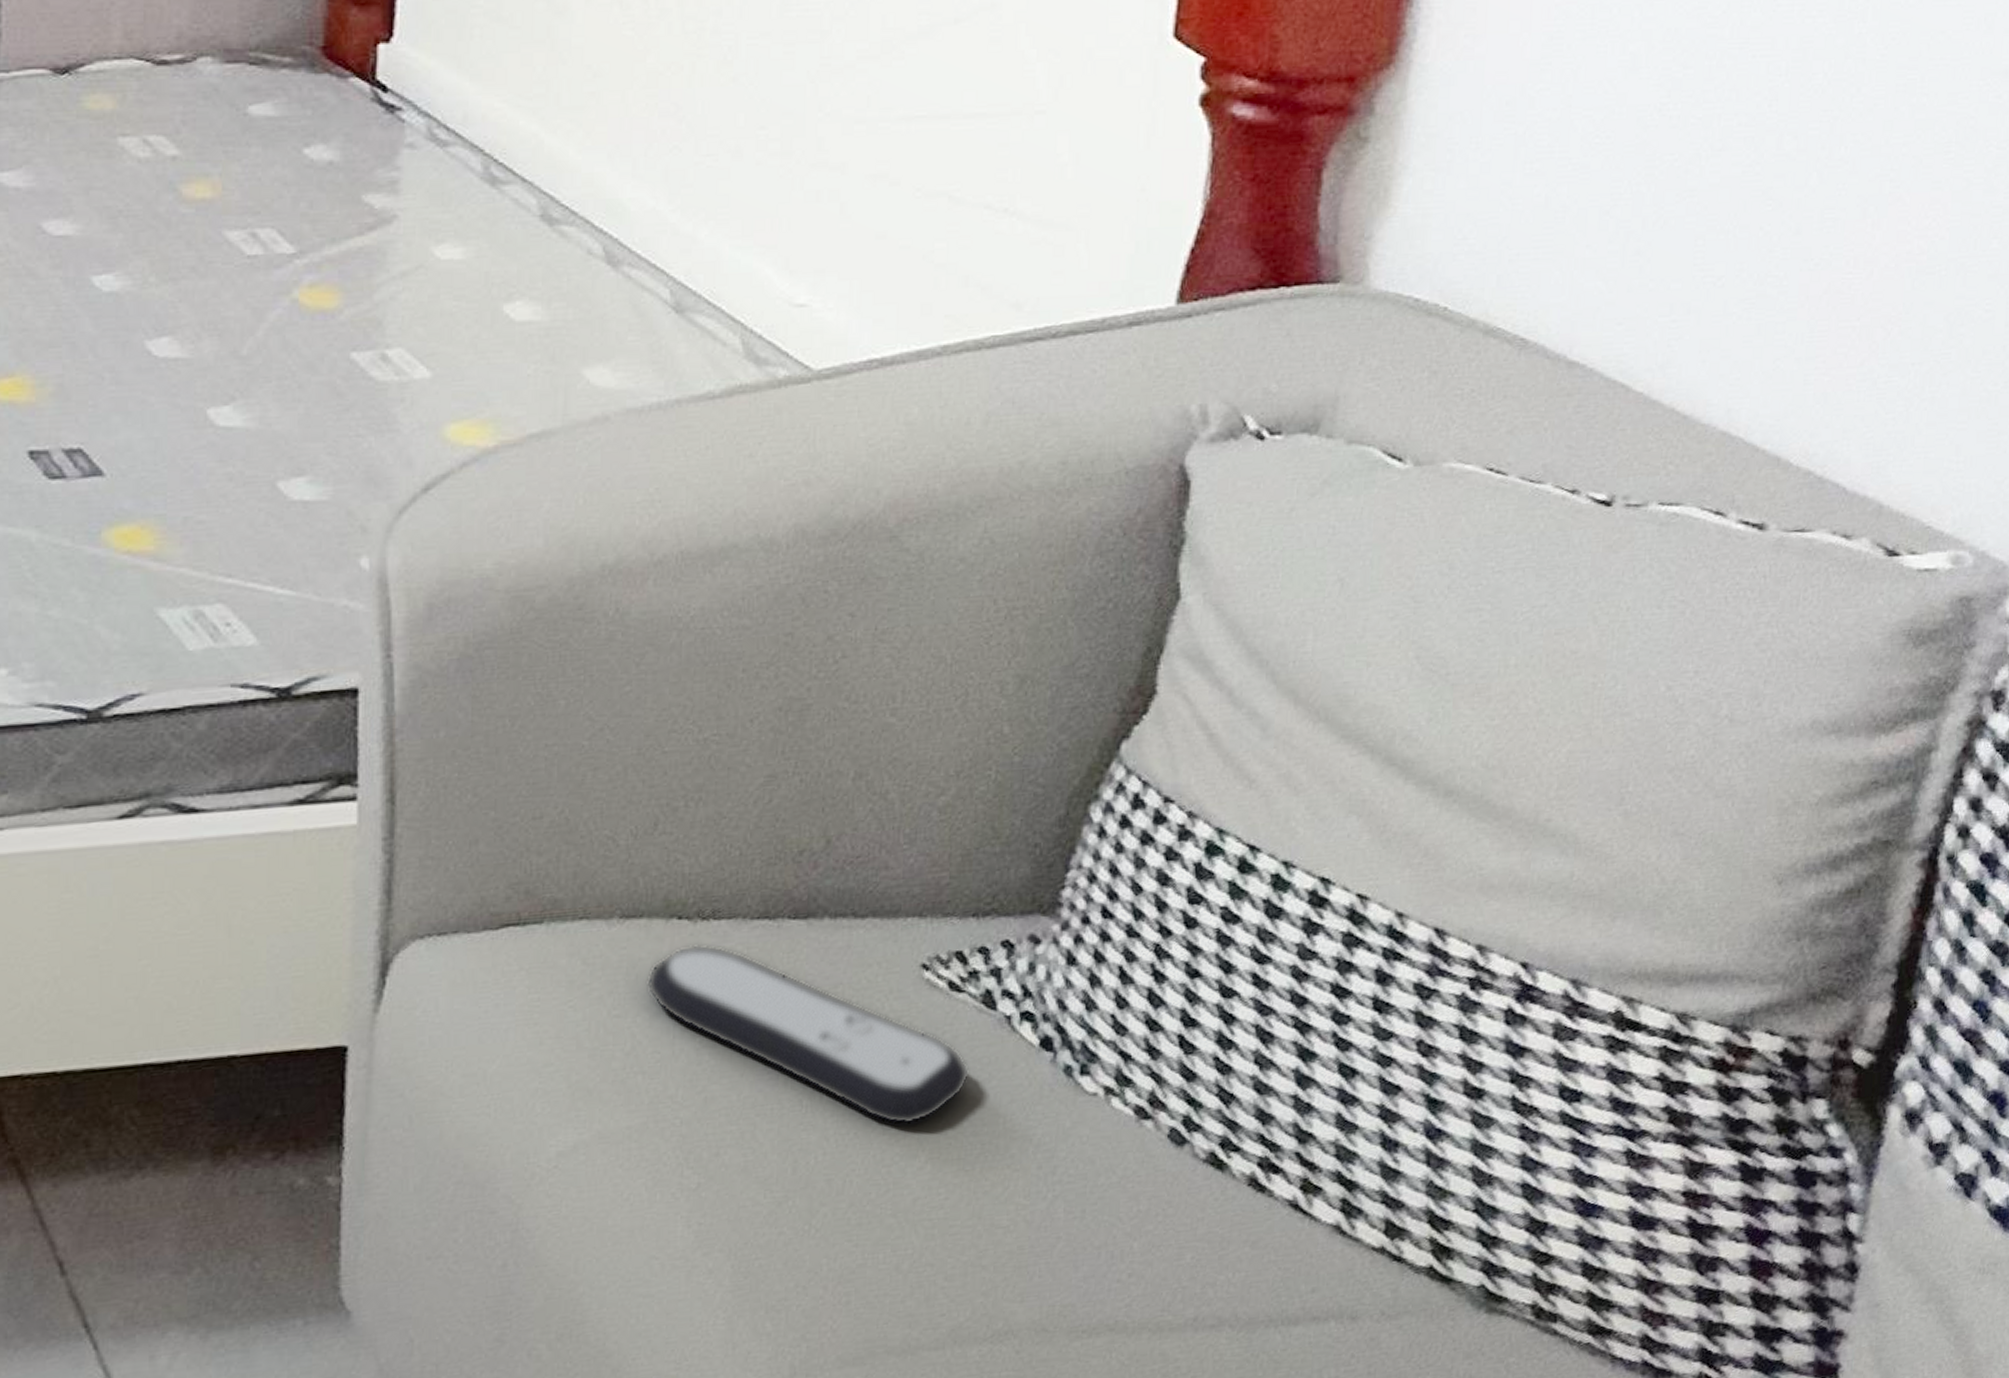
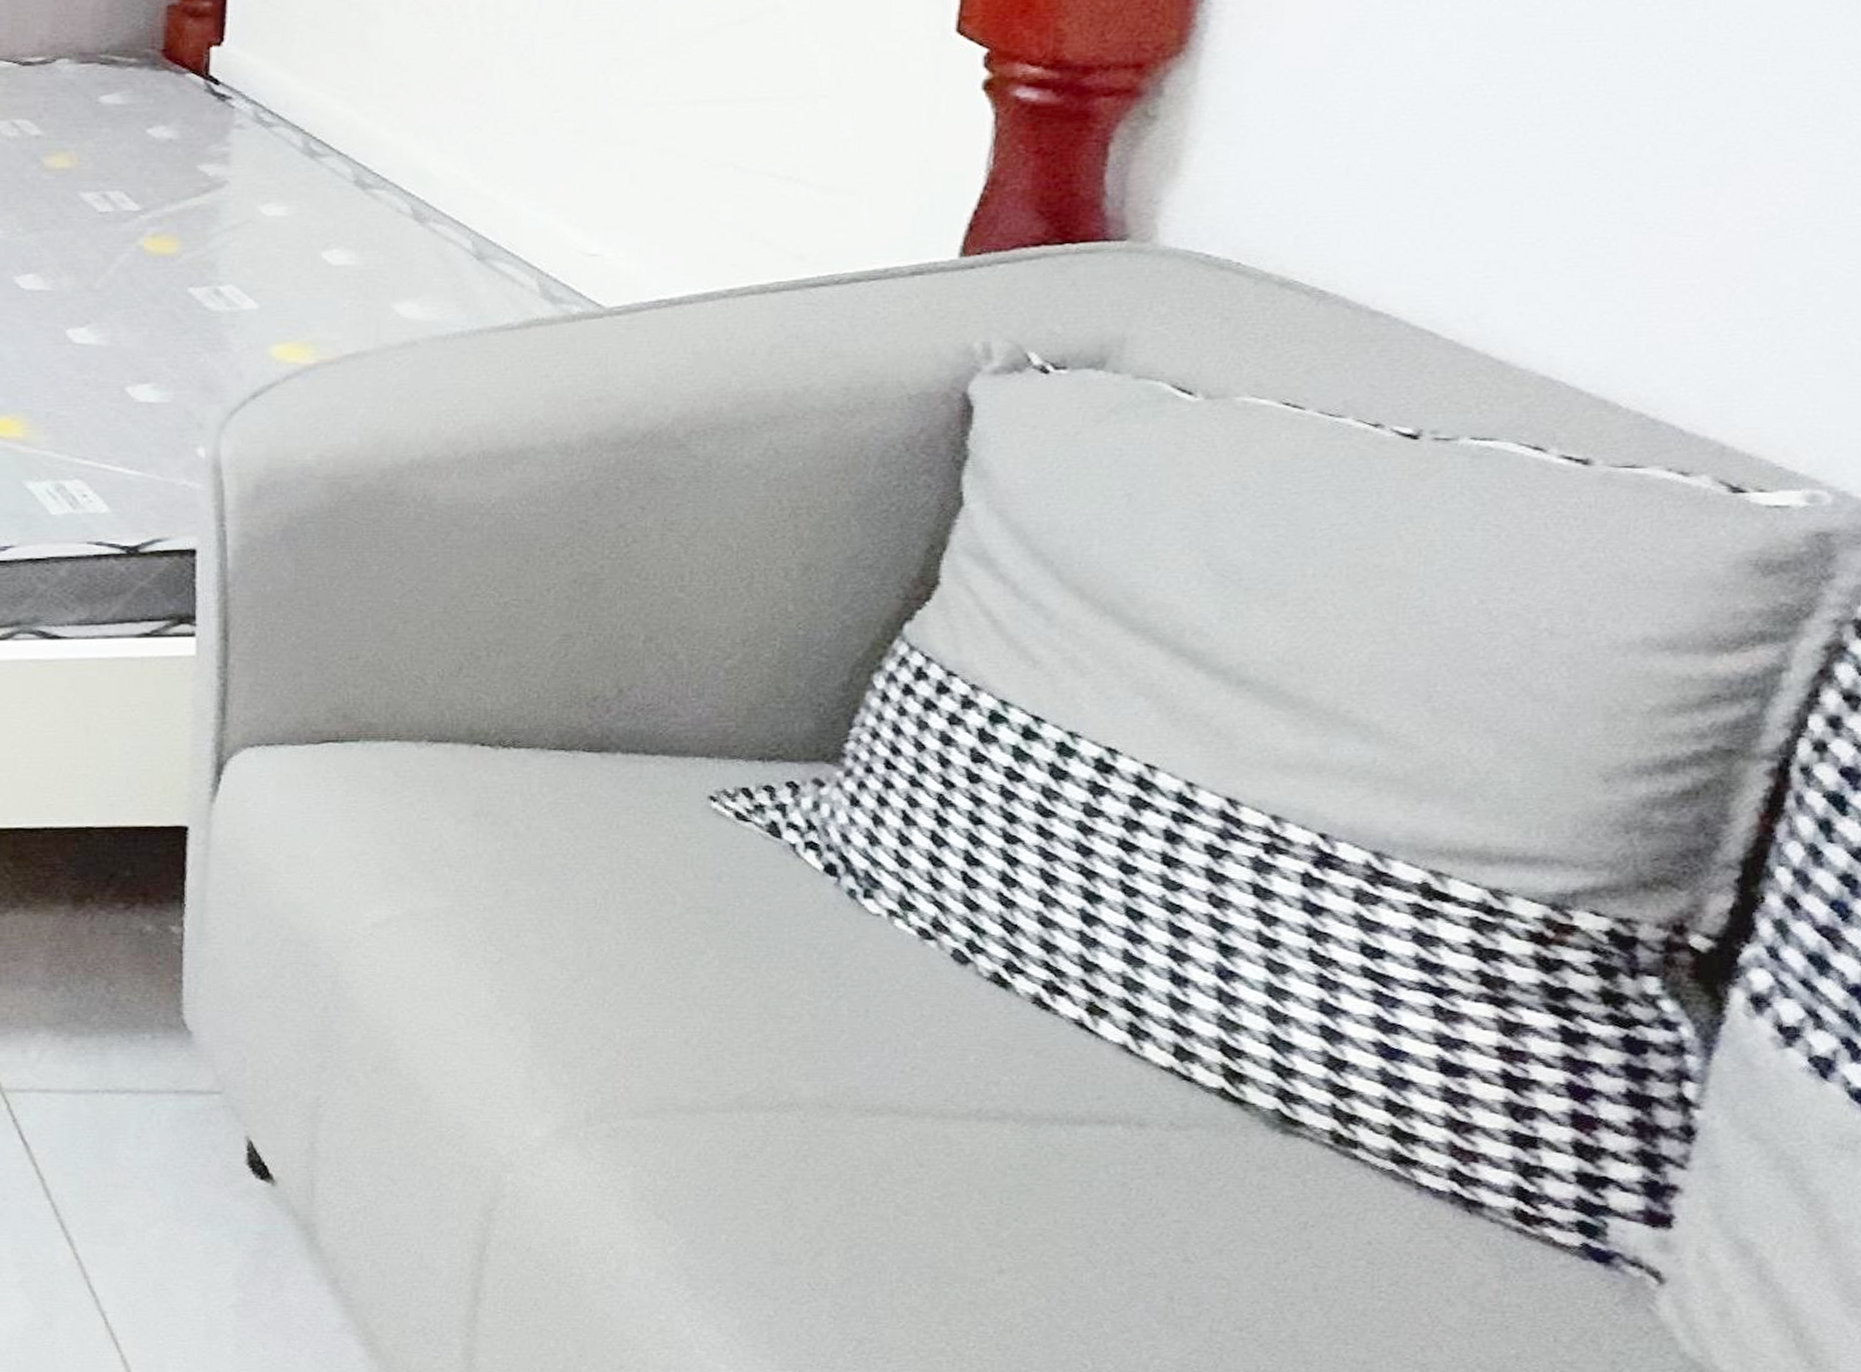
remote control: present [647,944,970,1126] -> none [453,767,756,927]

